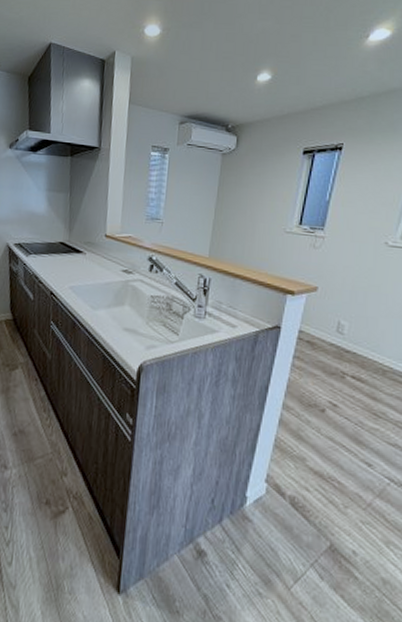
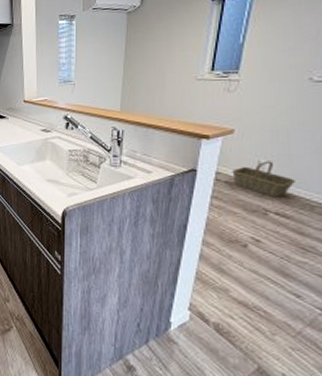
basket: none [314,321,370,360] -> present [232,161,295,197]

